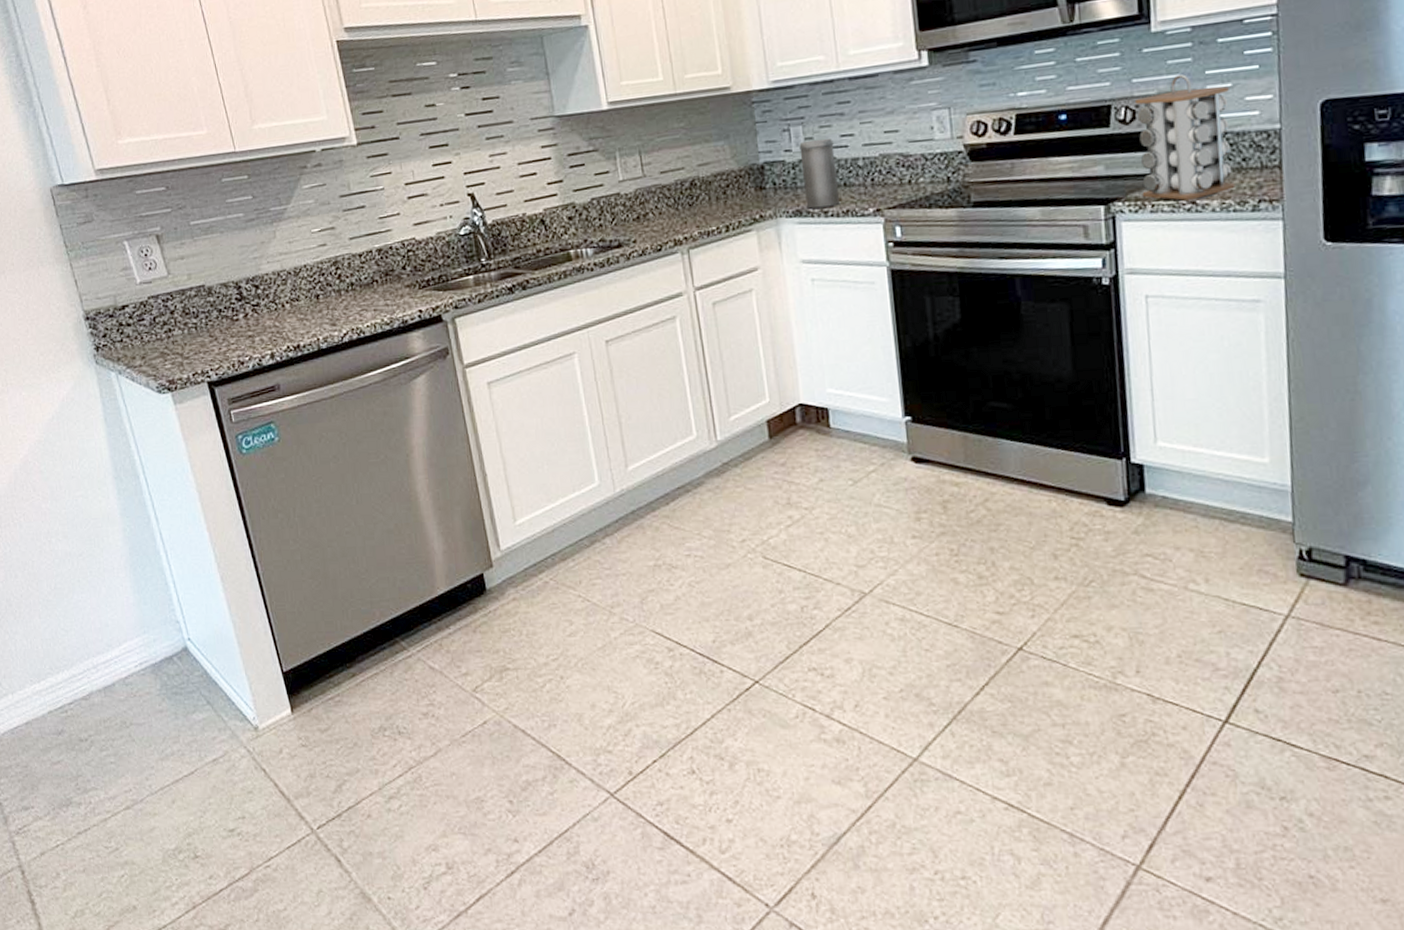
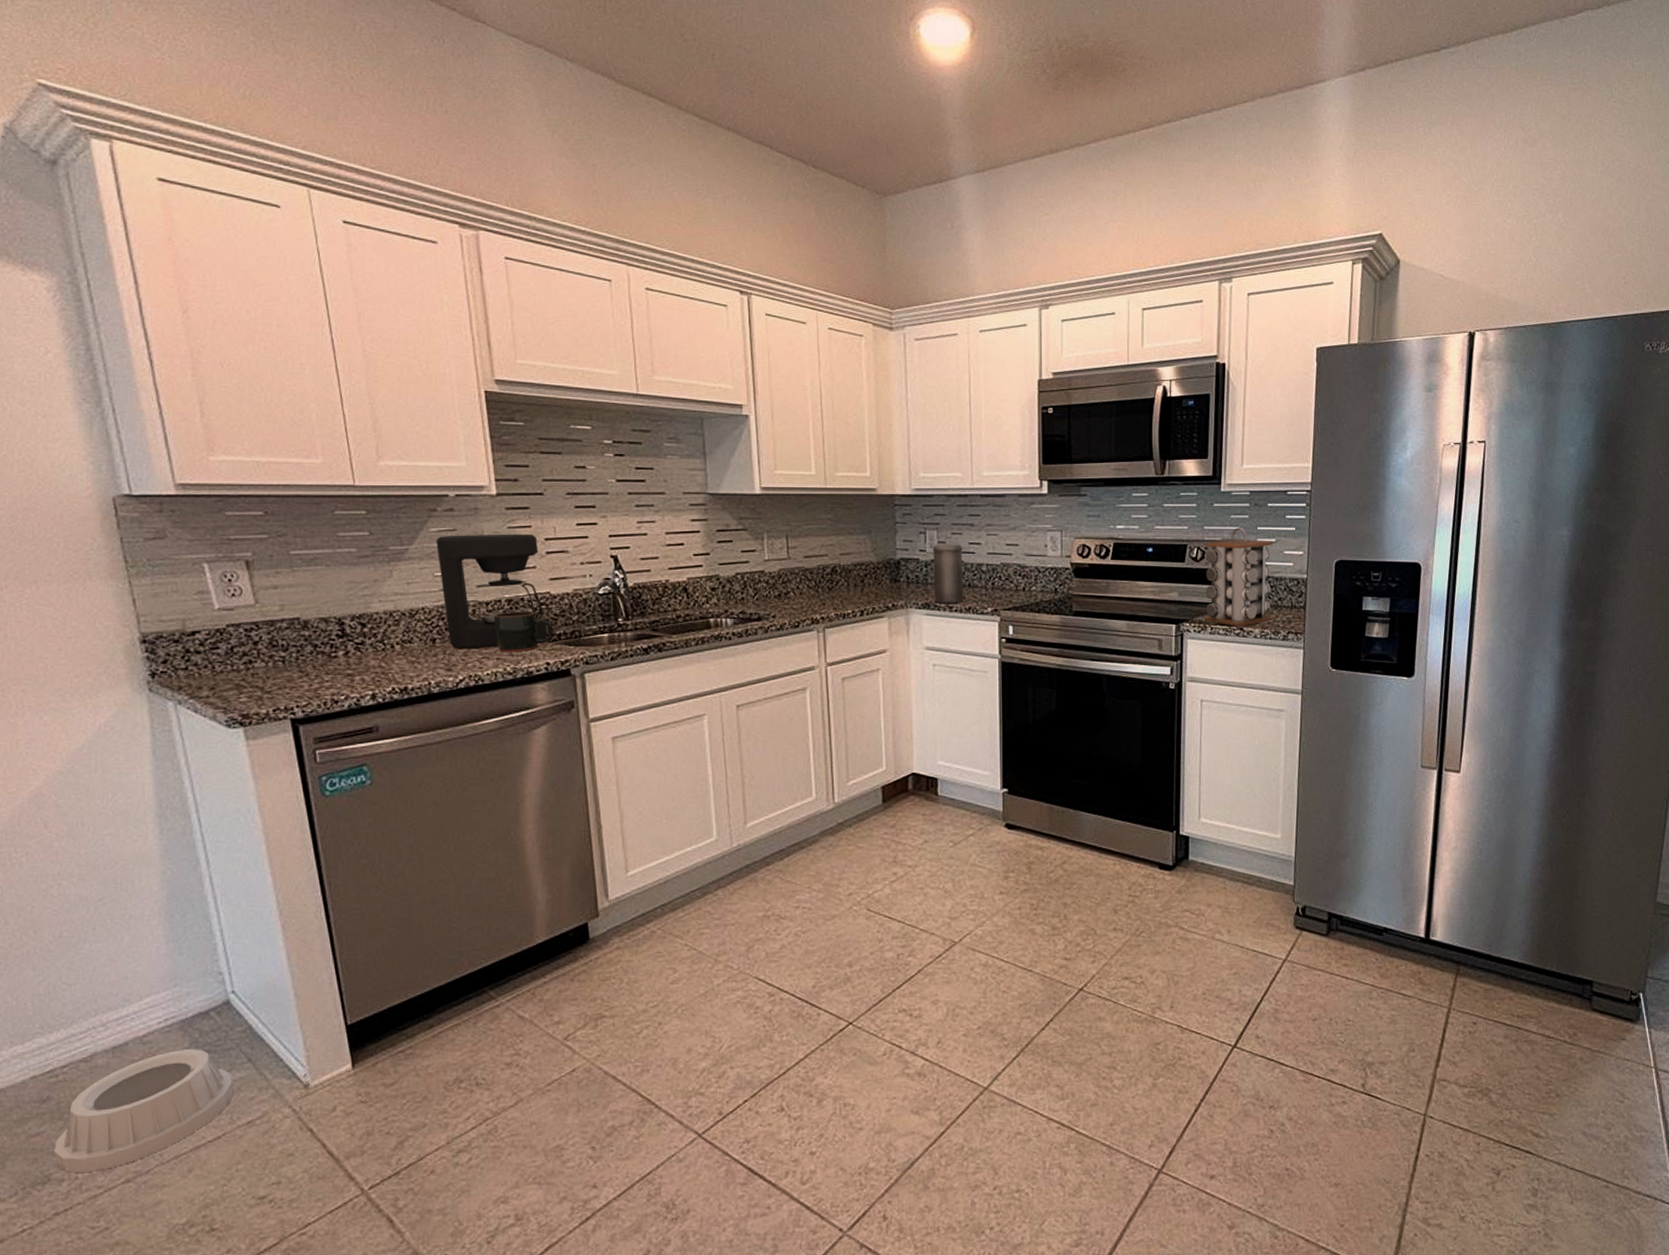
pet bowl: none [71,691,199,799] -> present [54,1049,234,1174]
coffee maker: none [309,180,418,304] -> present [435,533,548,650]
mug: none [367,258,423,303] -> present [493,611,554,652]

